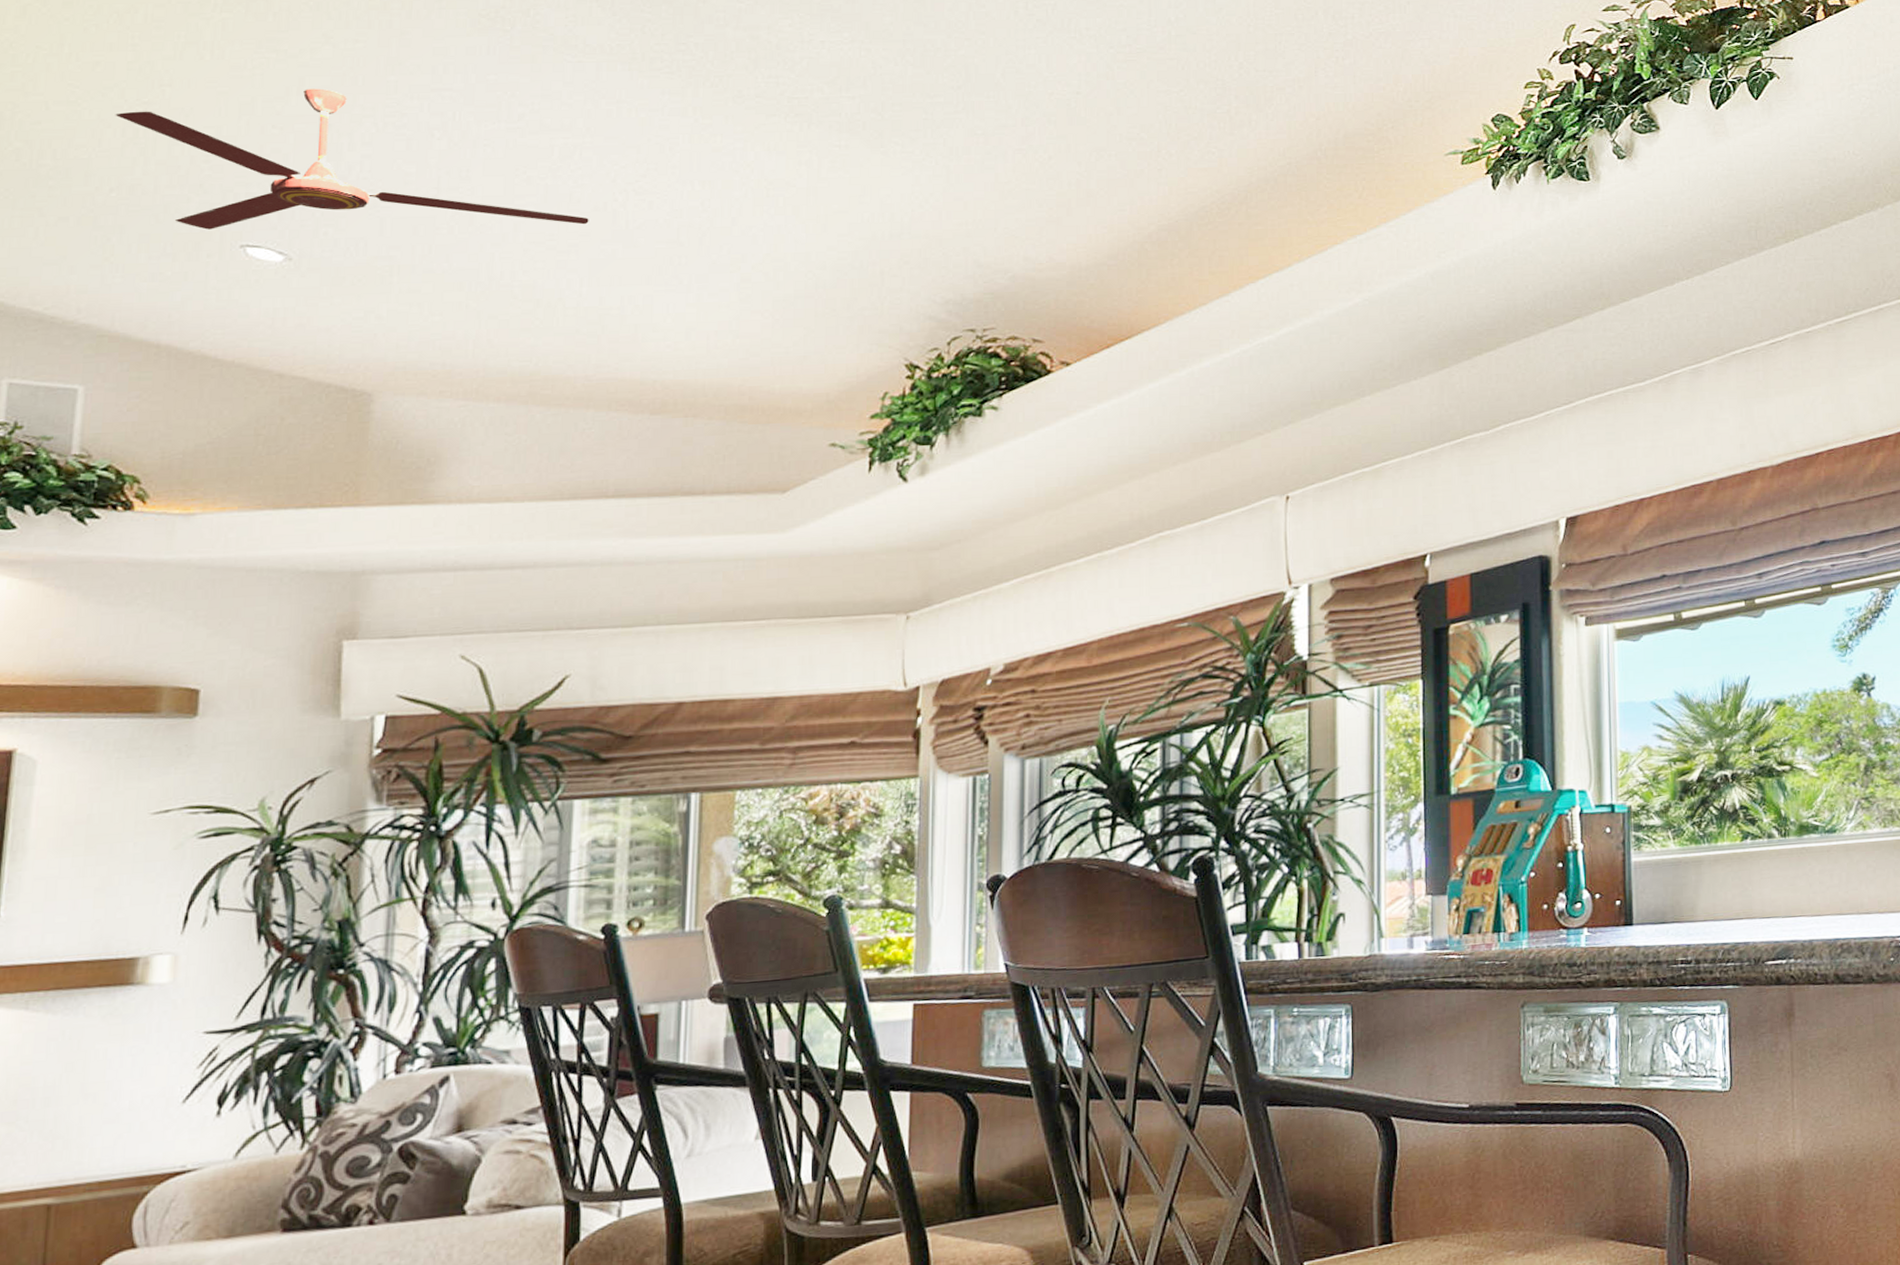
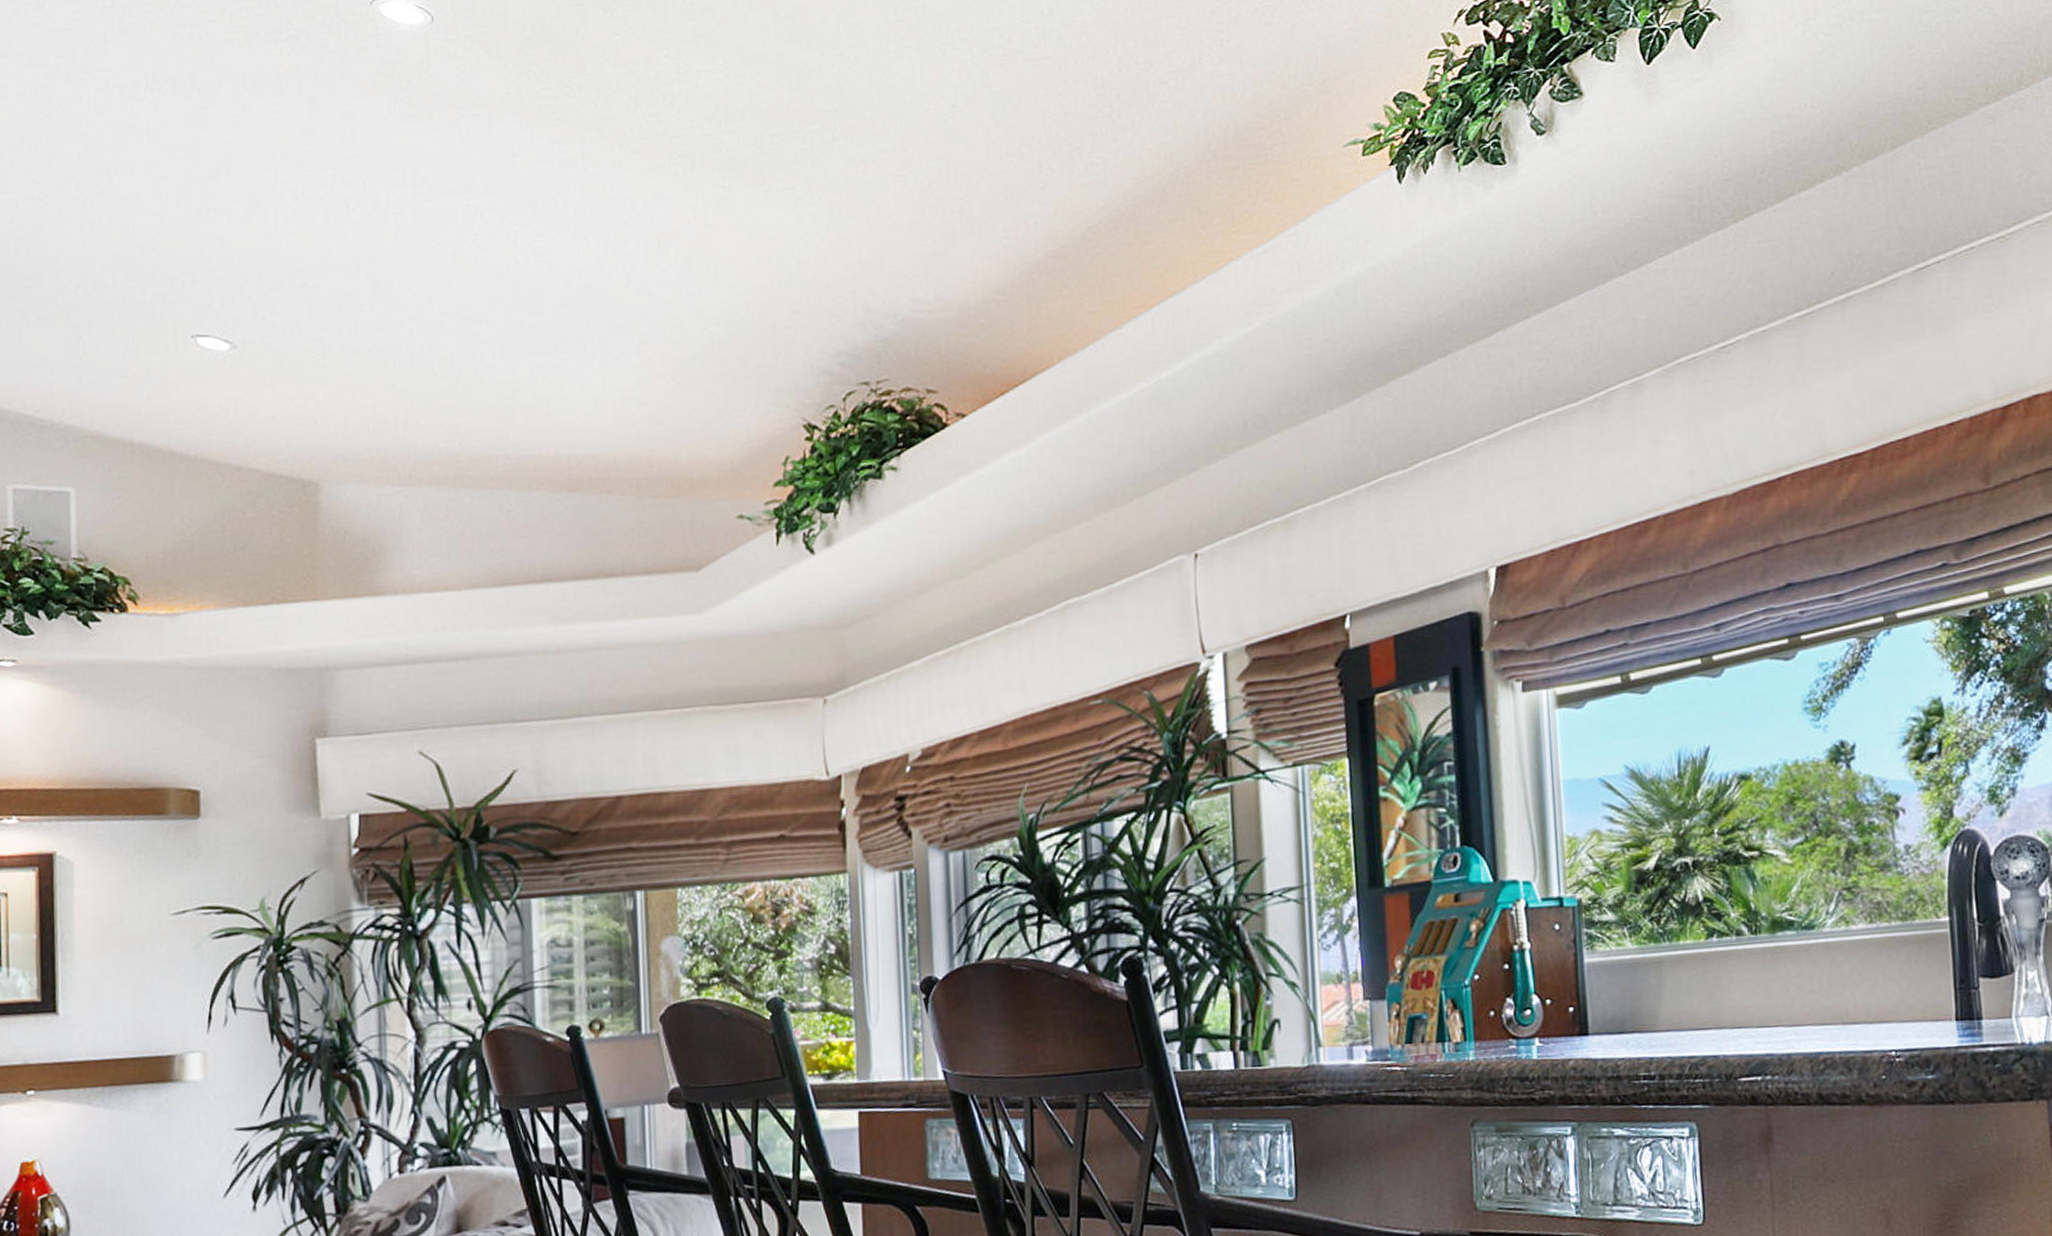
ceiling fan: present [115,88,589,230] -> none [73,165,496,322]

